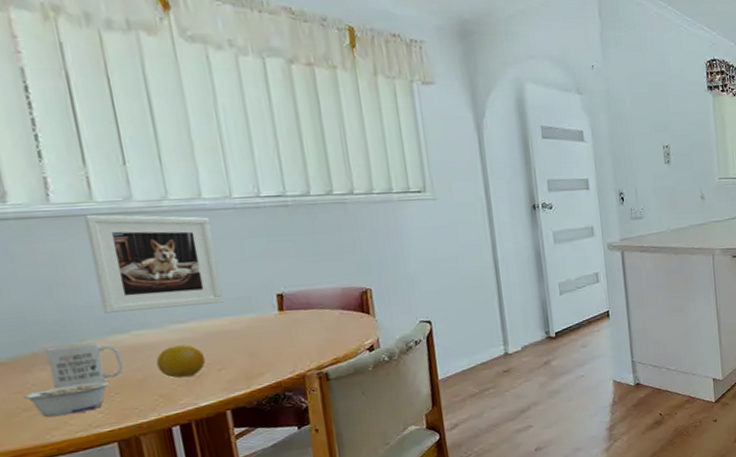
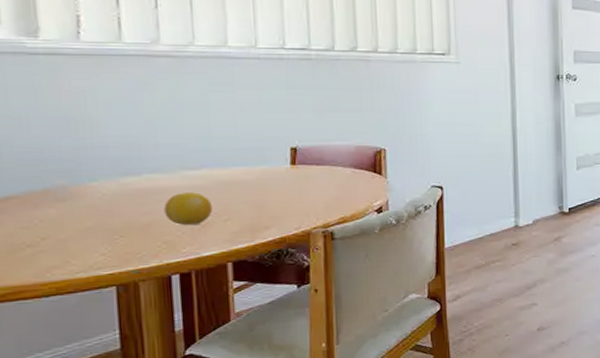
legume: present [24,381,109,418] -> none [30,223,115,256]
mug: present [46,342,124,389] -> none [58,183,131,227]
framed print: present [84,215,224,313] -> none [110,56,237,154]

